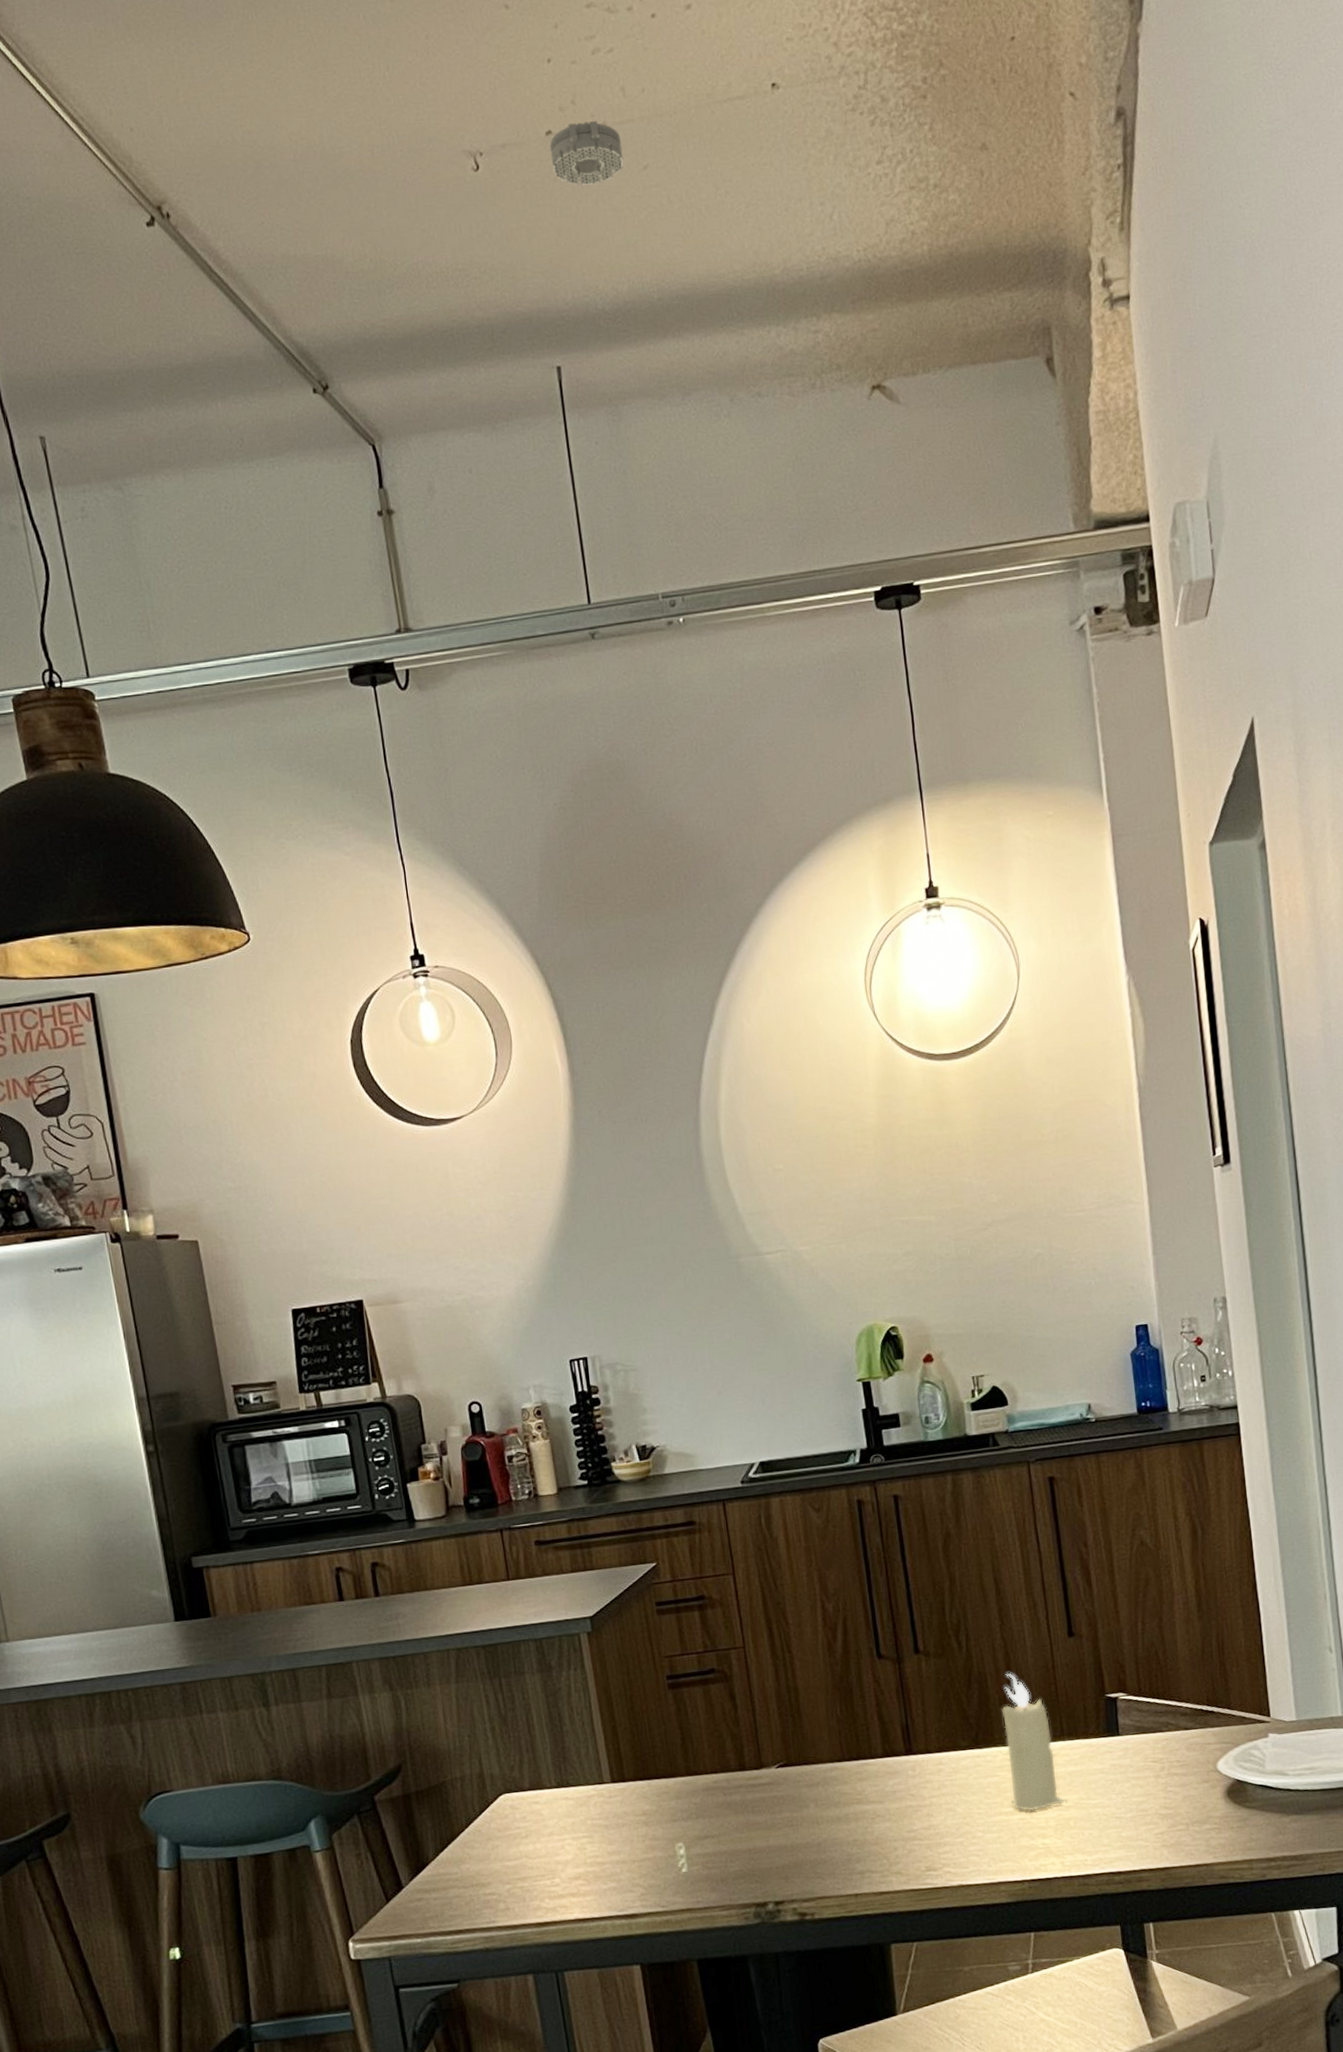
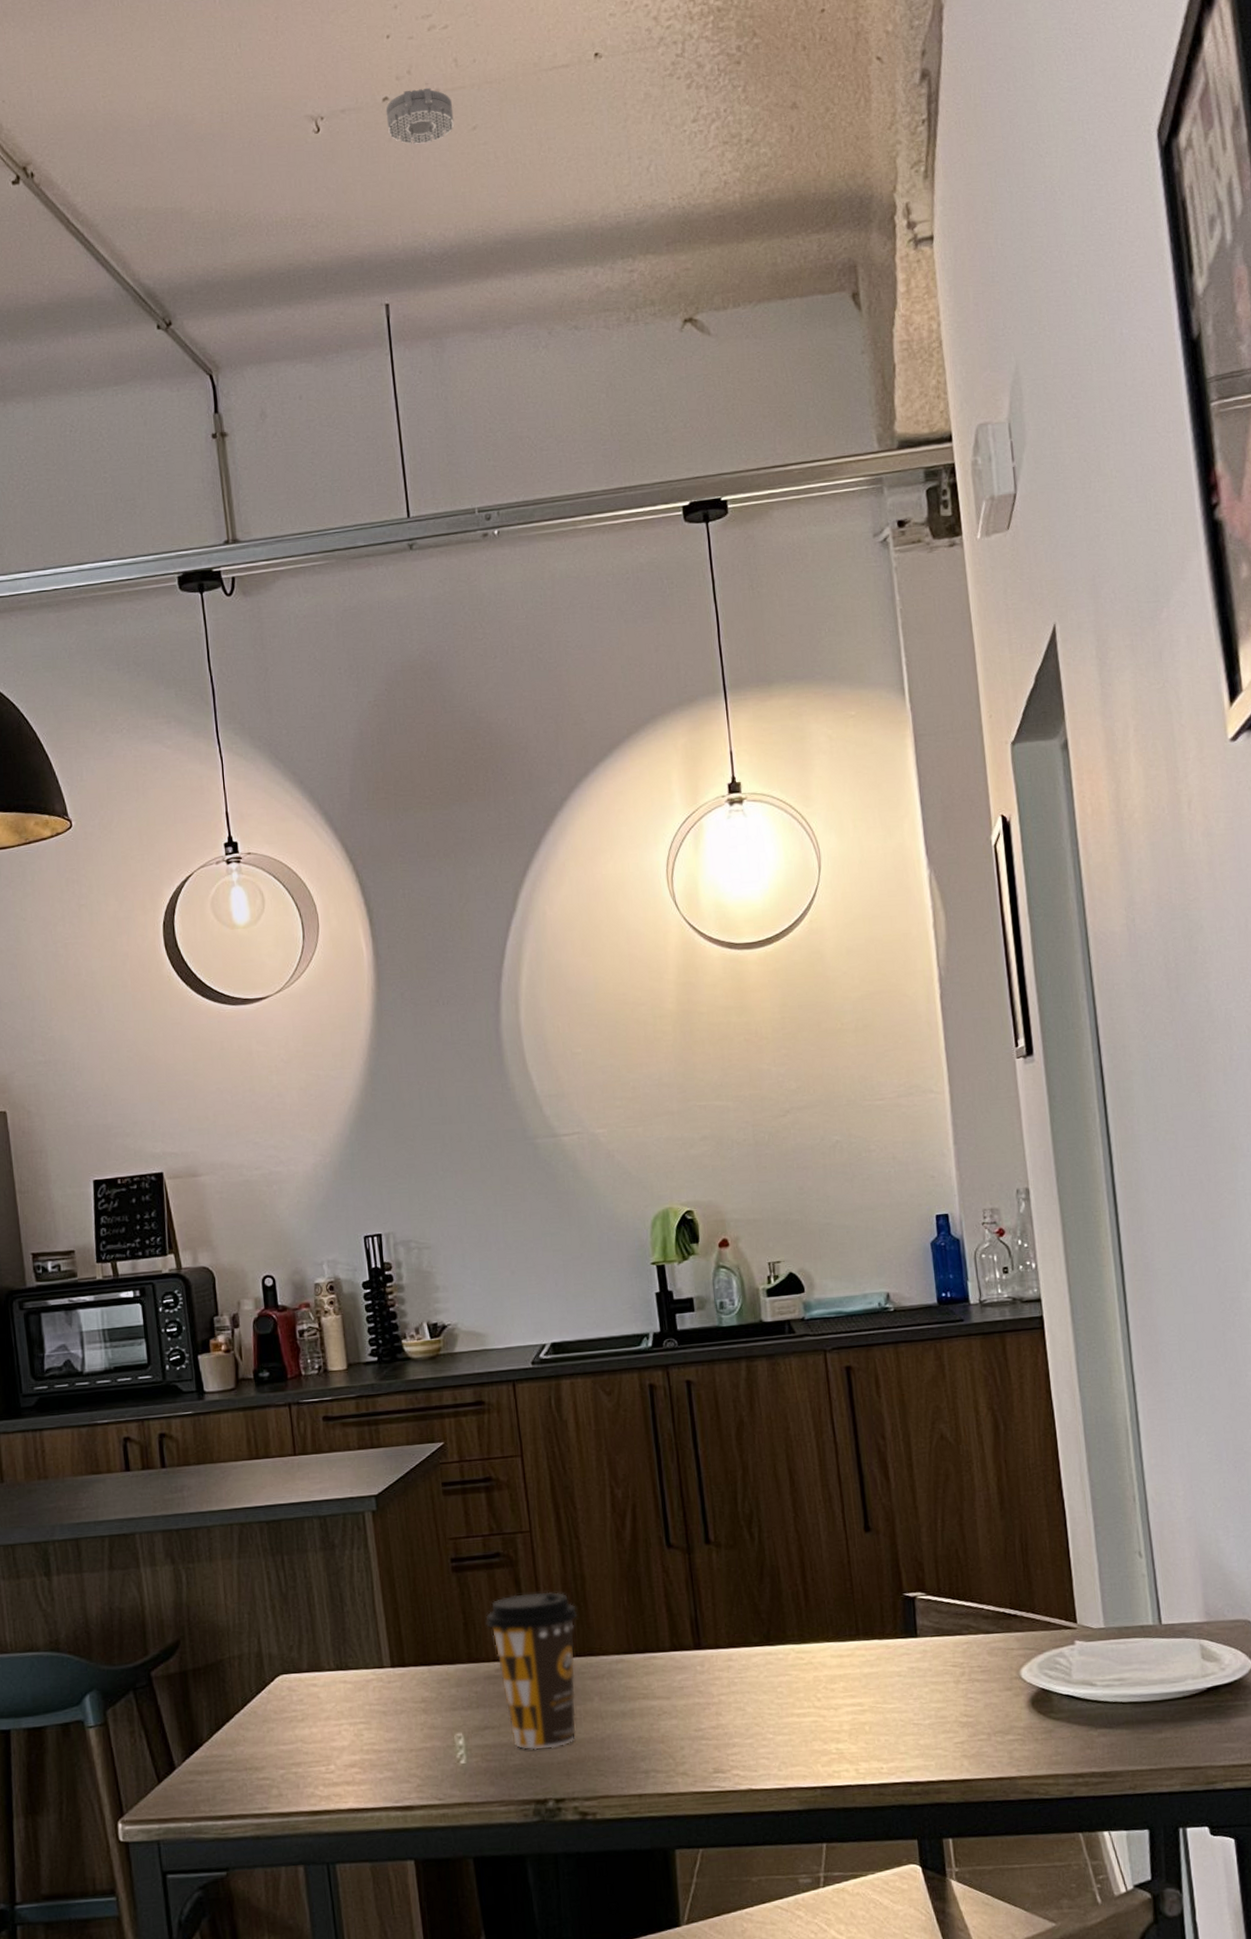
coffee cup: none [702,1704,793,1856] -> present [485,1591,578,1750]
candle: present [1001,1672,1068,1812] -> none [794,1567,863,1714]

